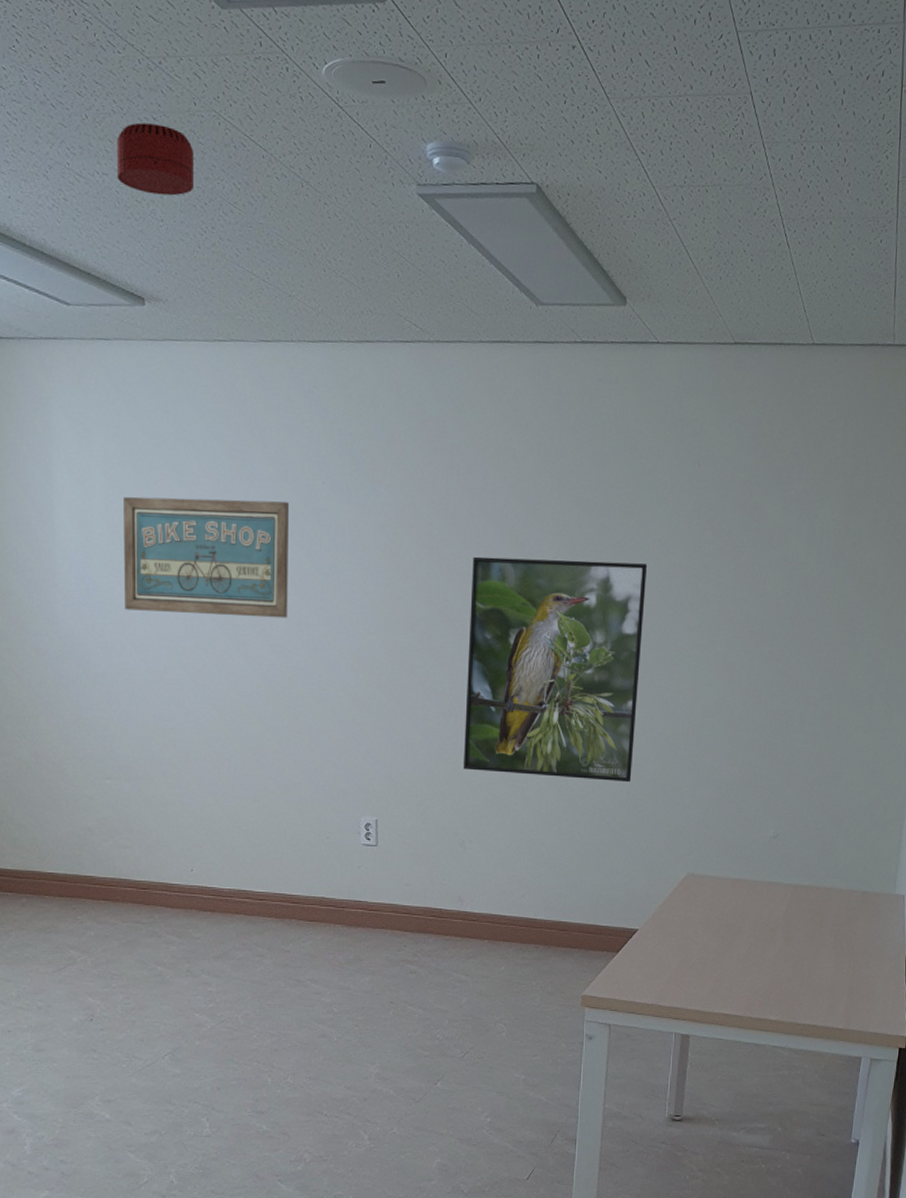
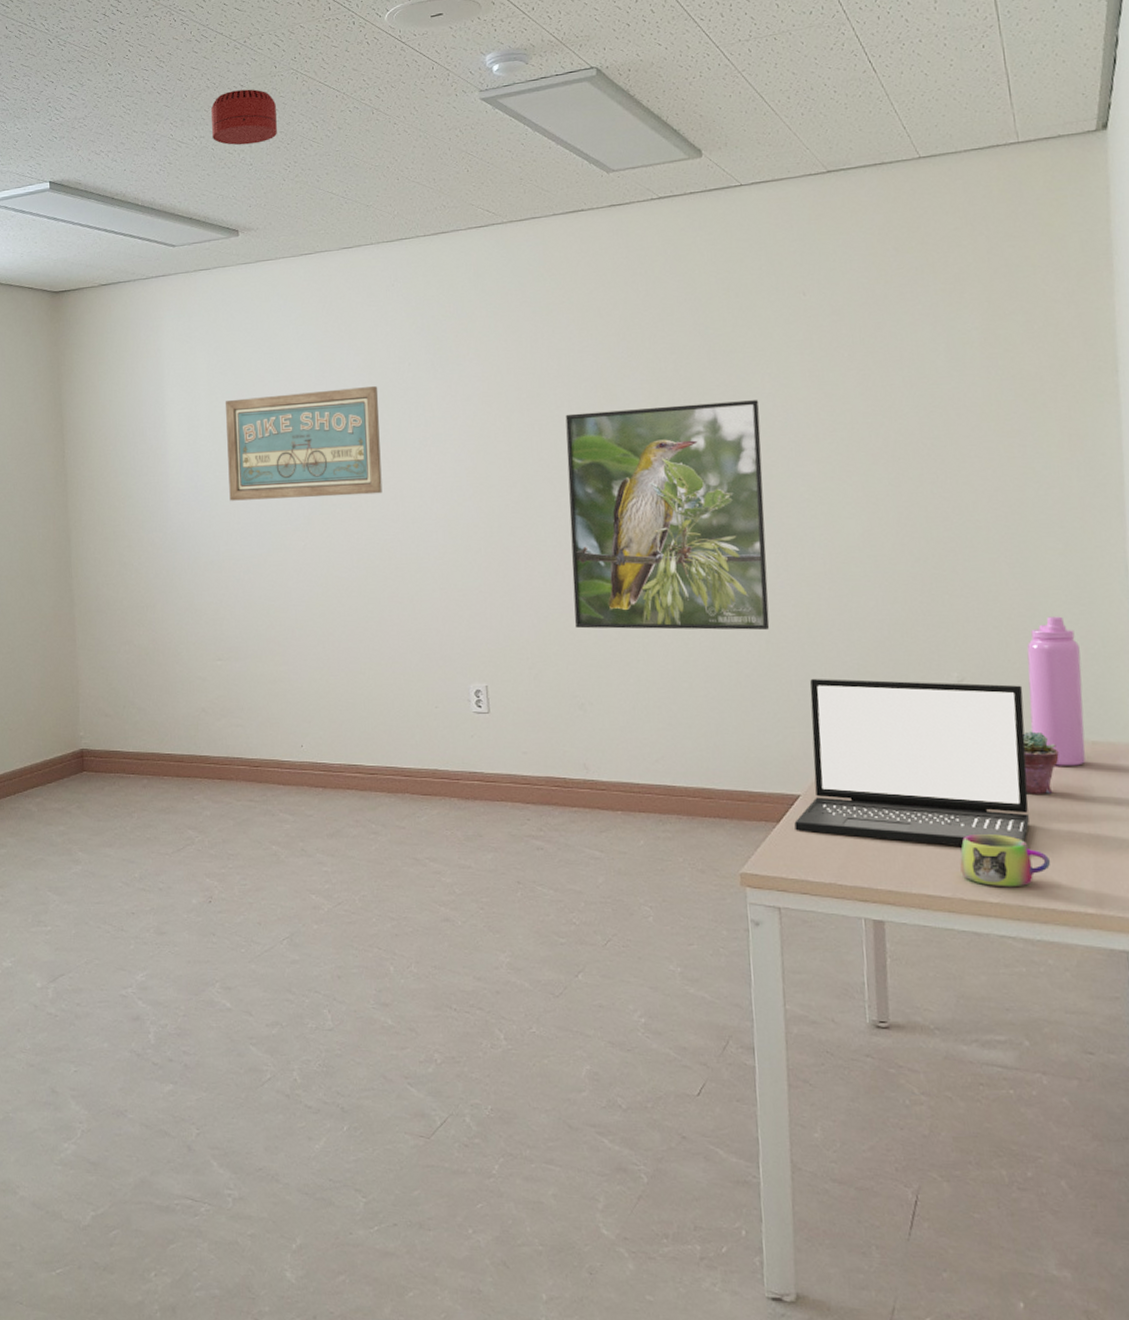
laptop: none [630,828,821,975] -> present [794,678,1029,846]
mug: none [752,965,819,1008] -> present [960,834,1051,887]
potted succulent: none [809,881,838,933] -> present [1023,731,1059,794]
water bottle: none [821,785,867,911] -> present [1026,616,1086,766]

